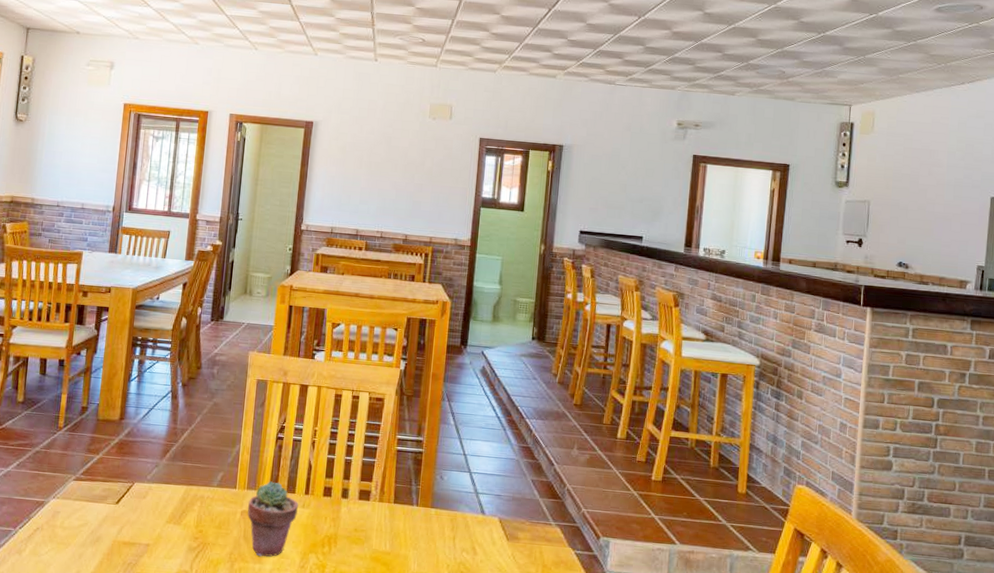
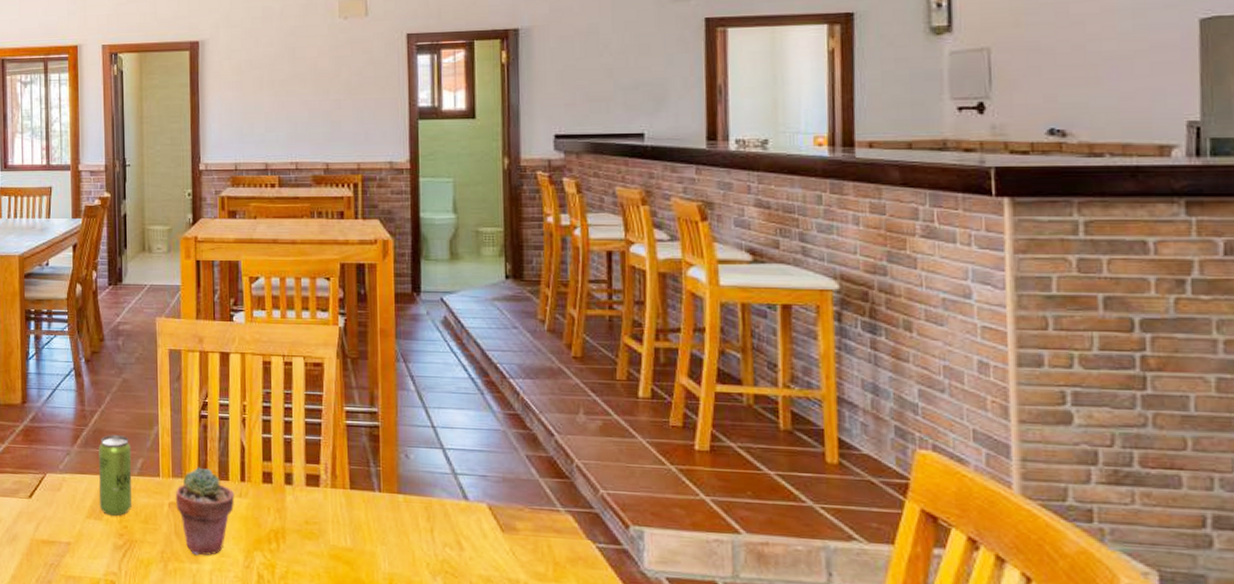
beverage can: none [180,450,214,522] -> present [99,435,133,516]

